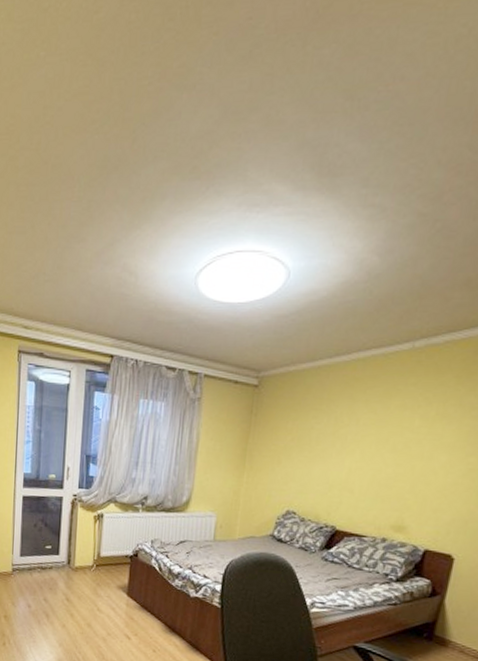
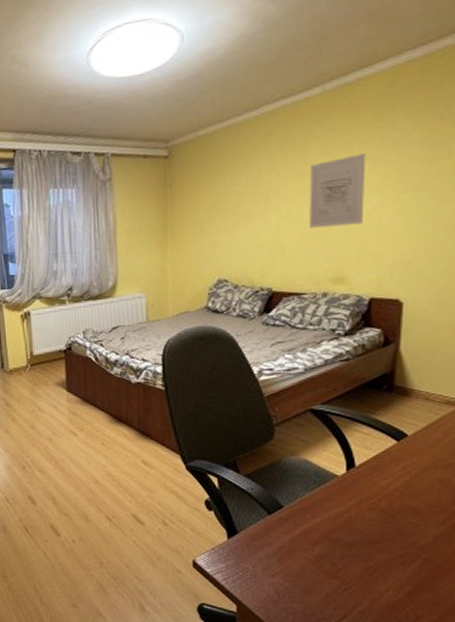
wall art: none [378,412,442,479] -> present [308,153,366,229]

